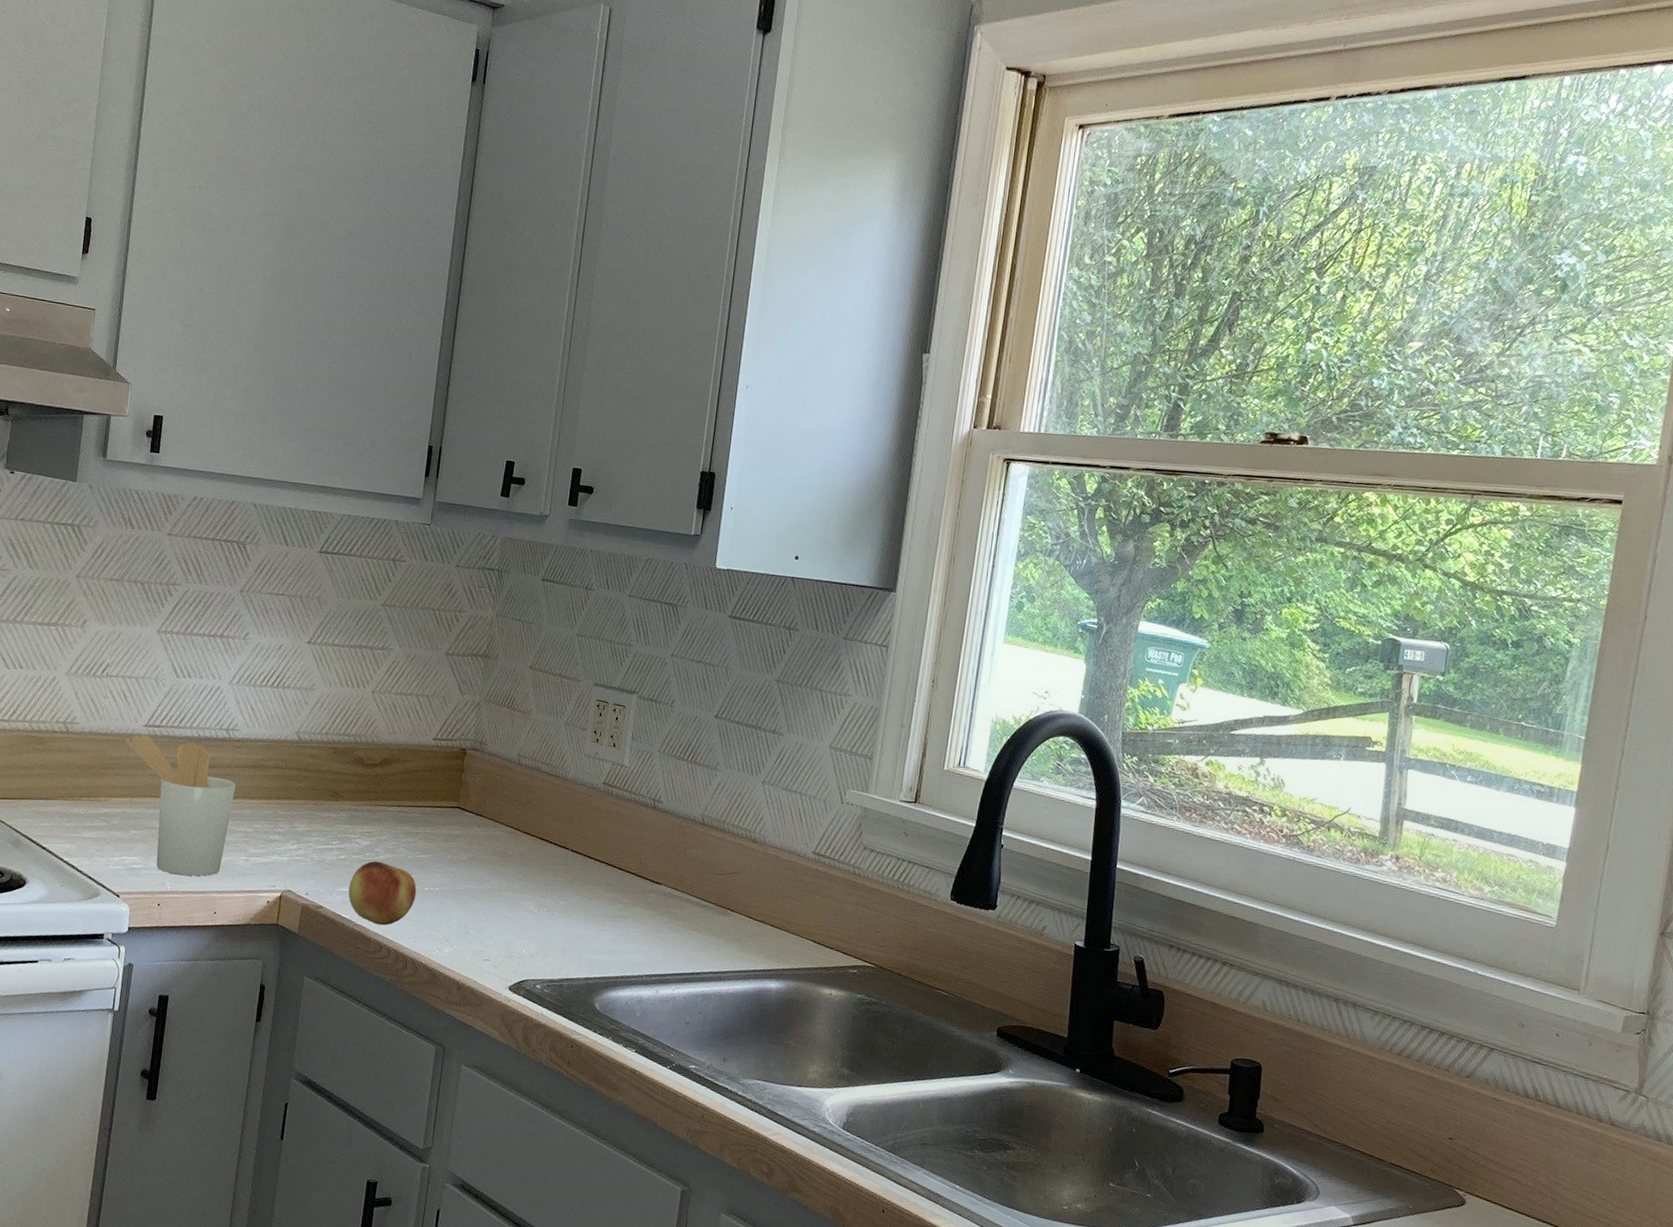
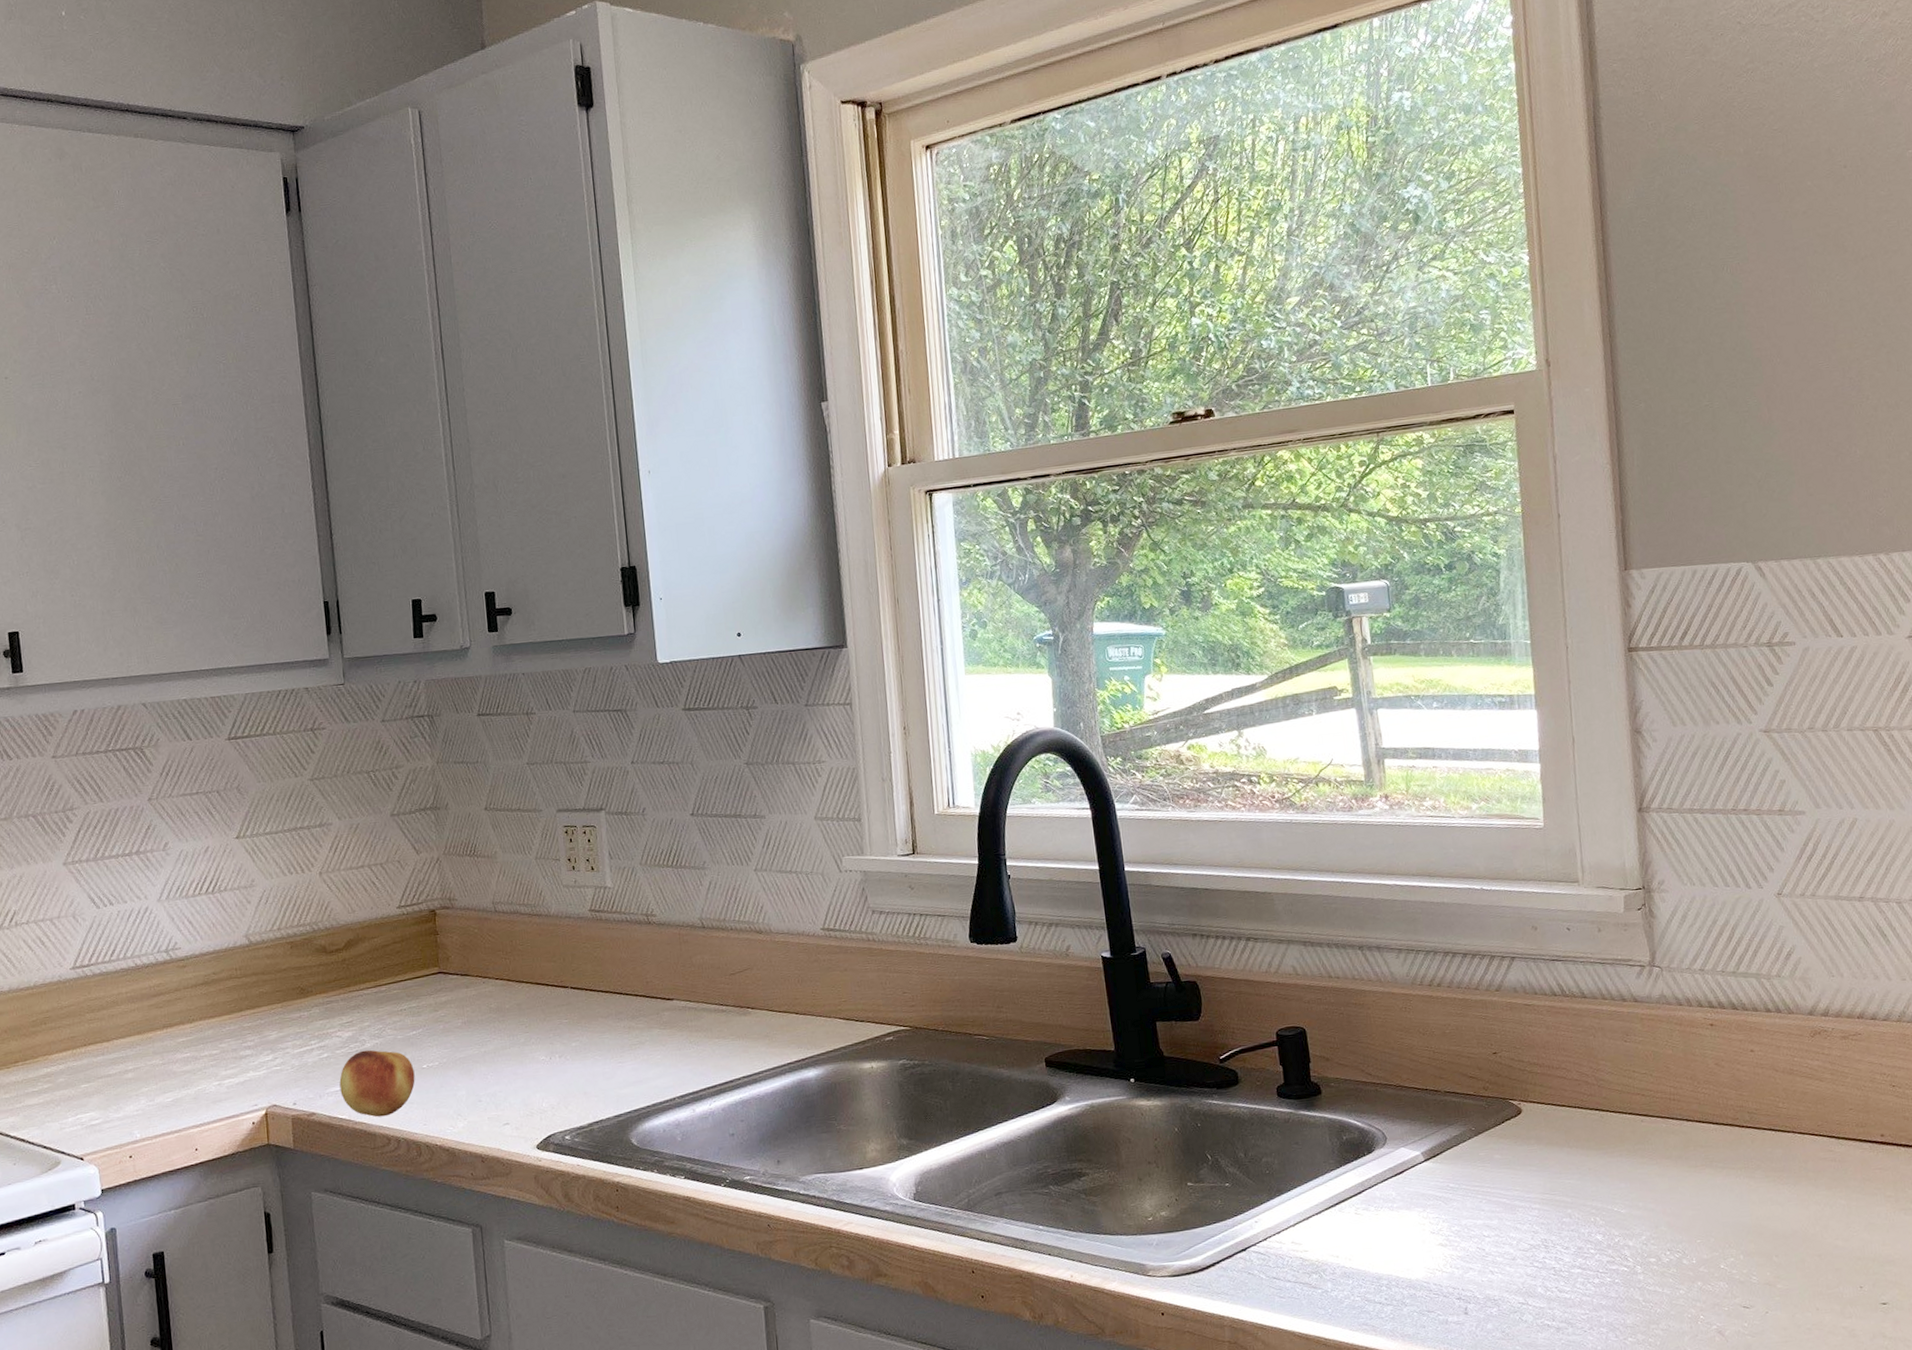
utensil holder: present [126,734,236,876] -> none [53,974,192,1120]

